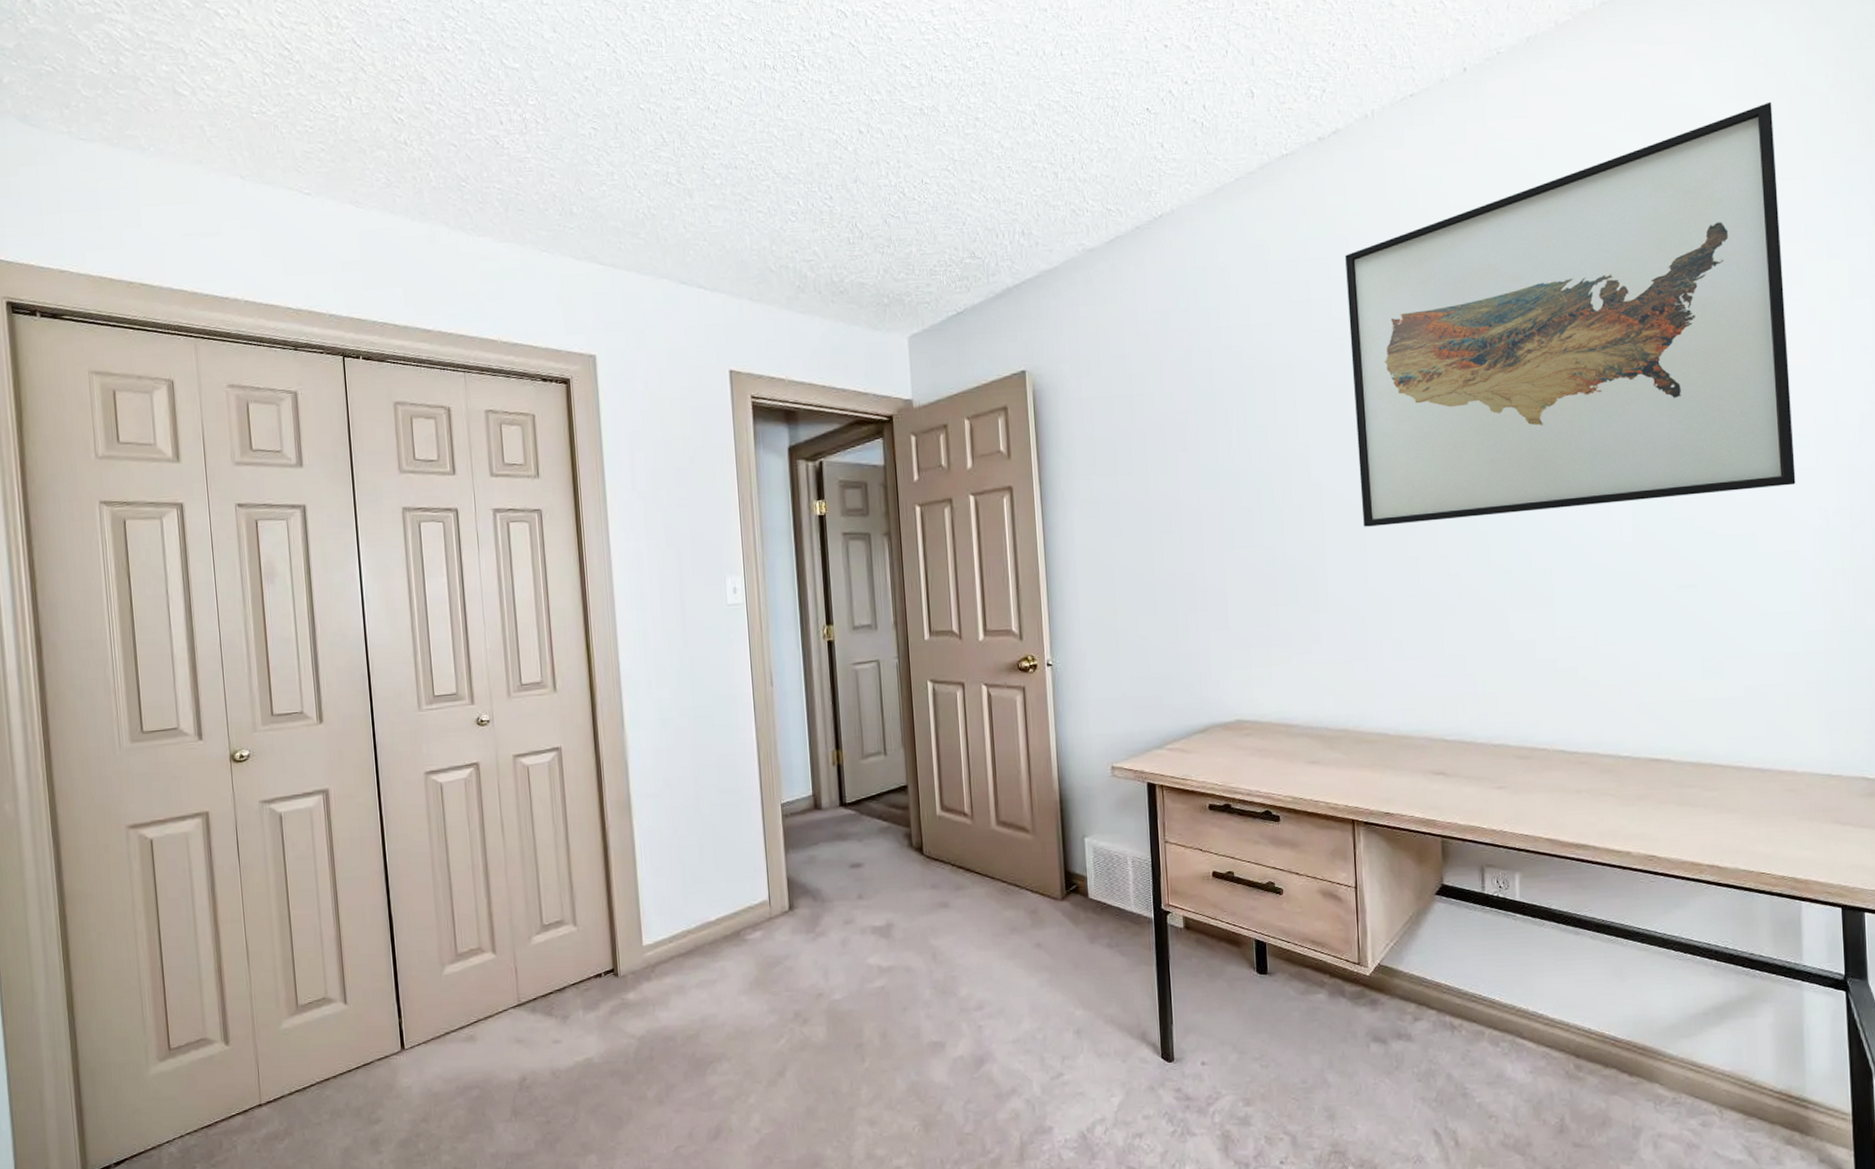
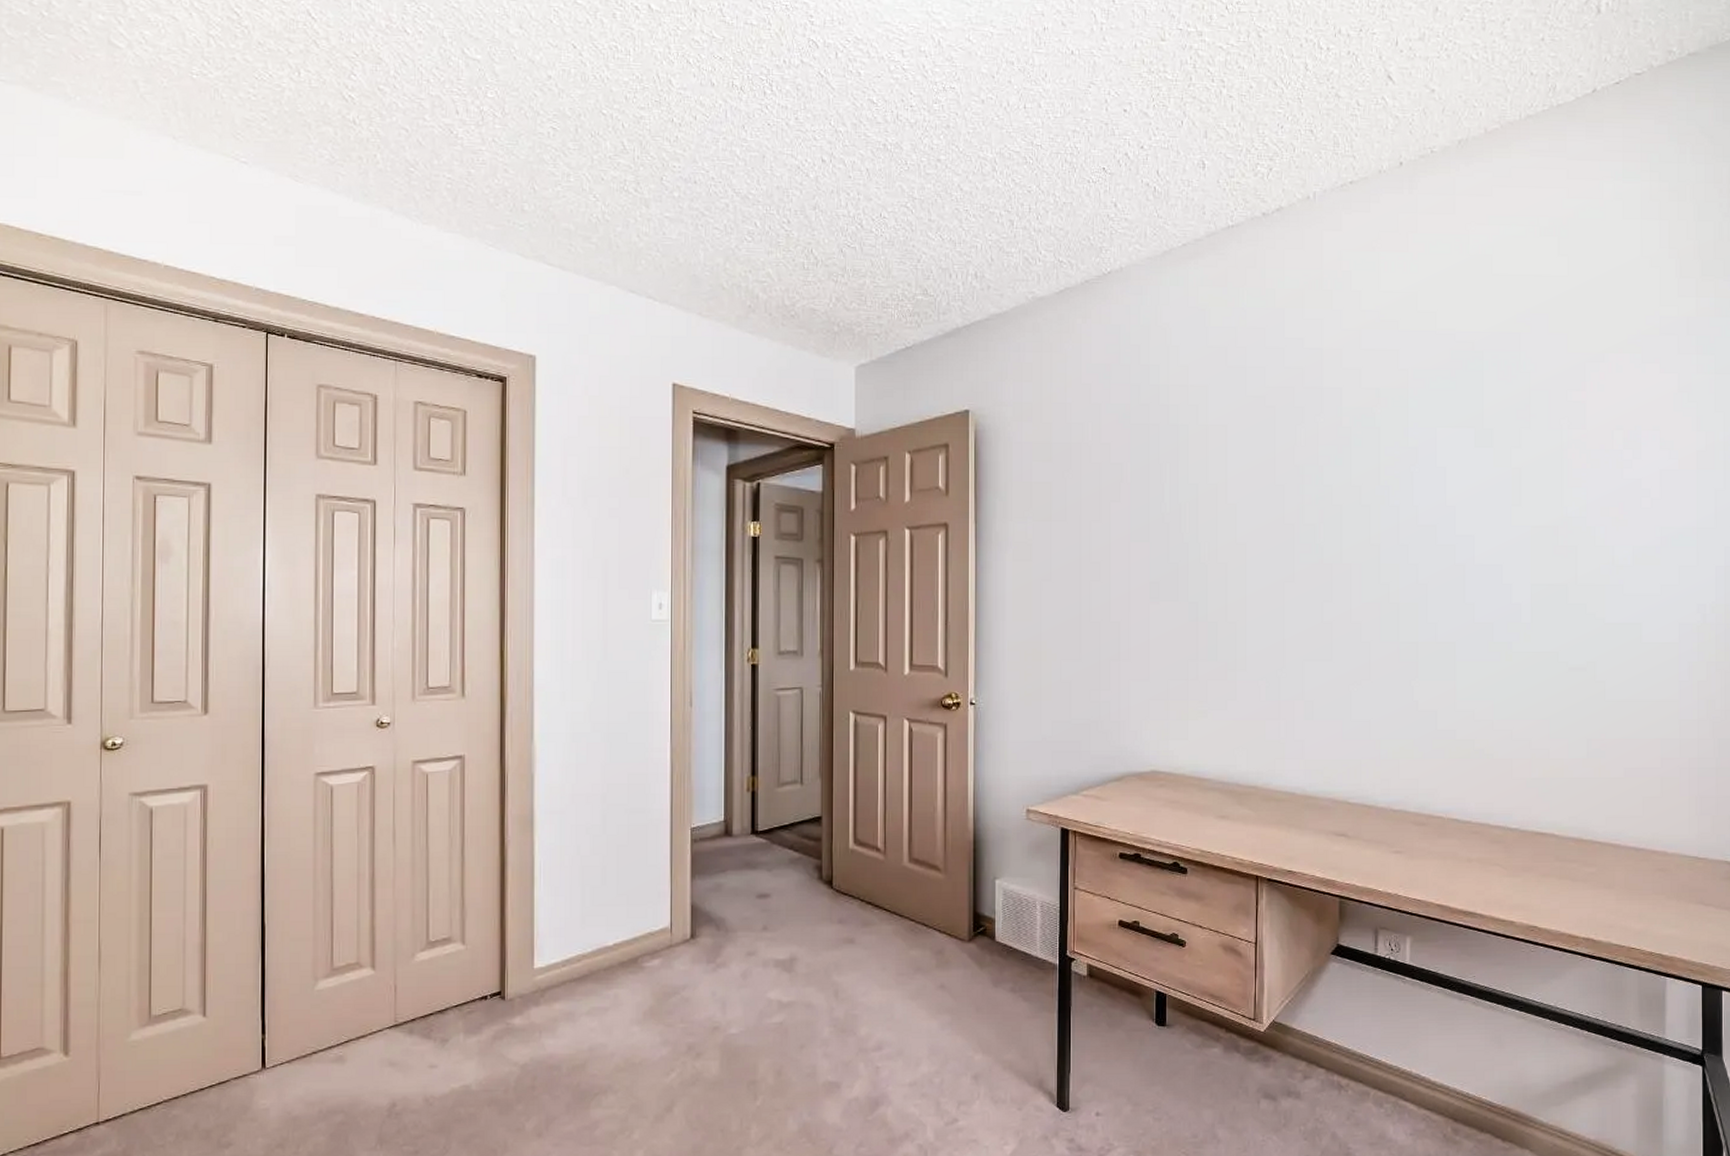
wall art: present [1345,101,1796,527] -> none [1281,223,1679,590]

